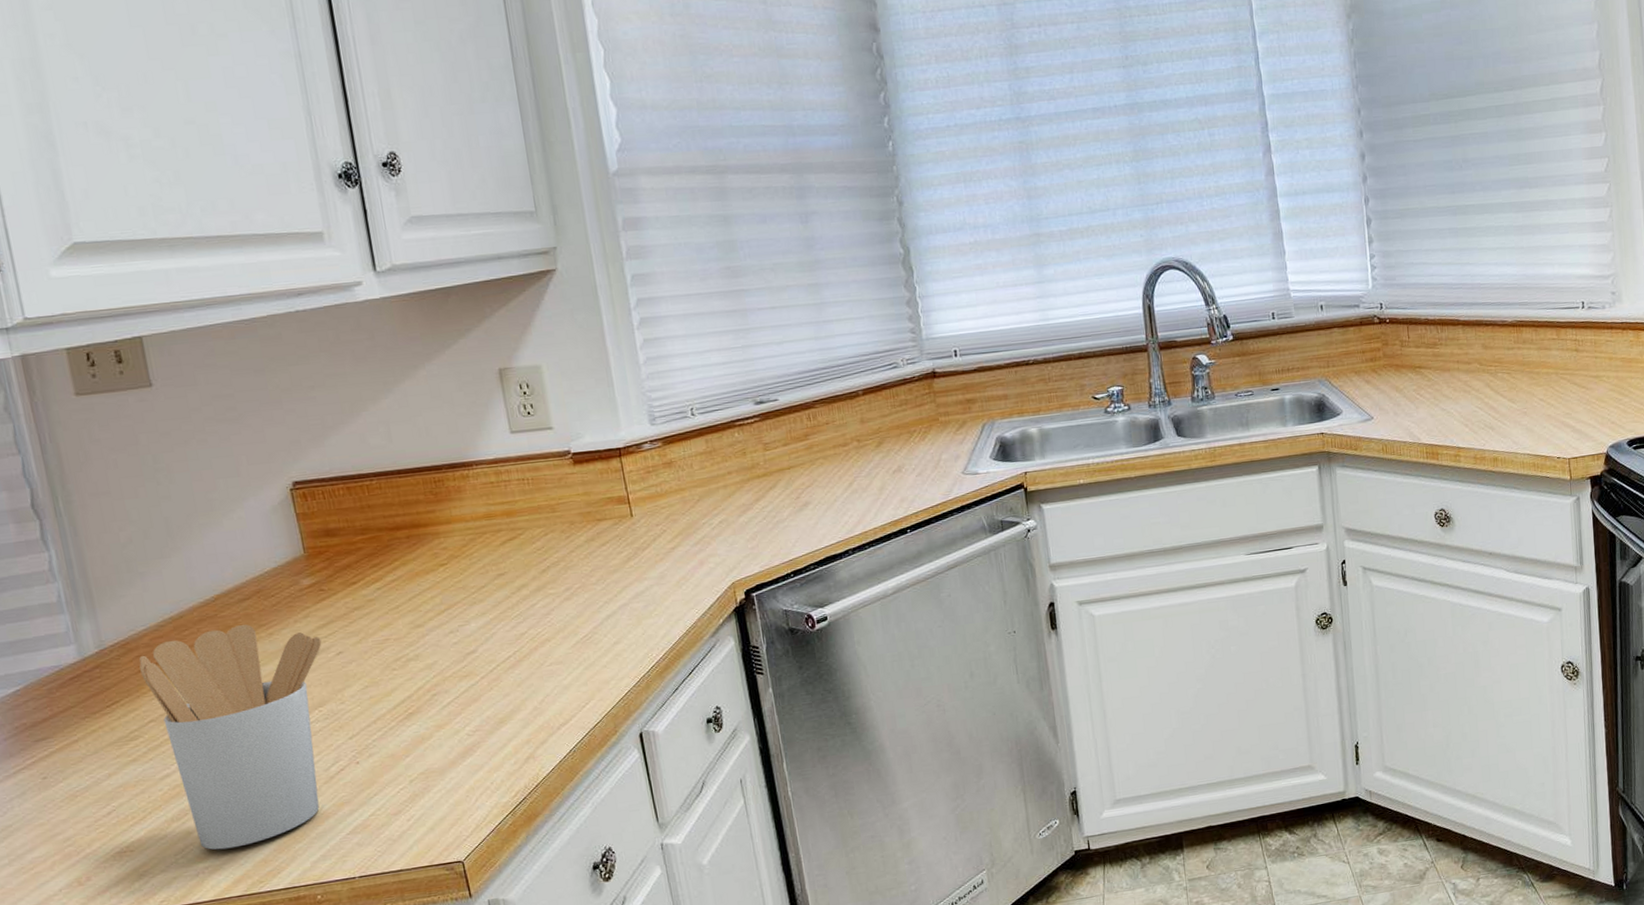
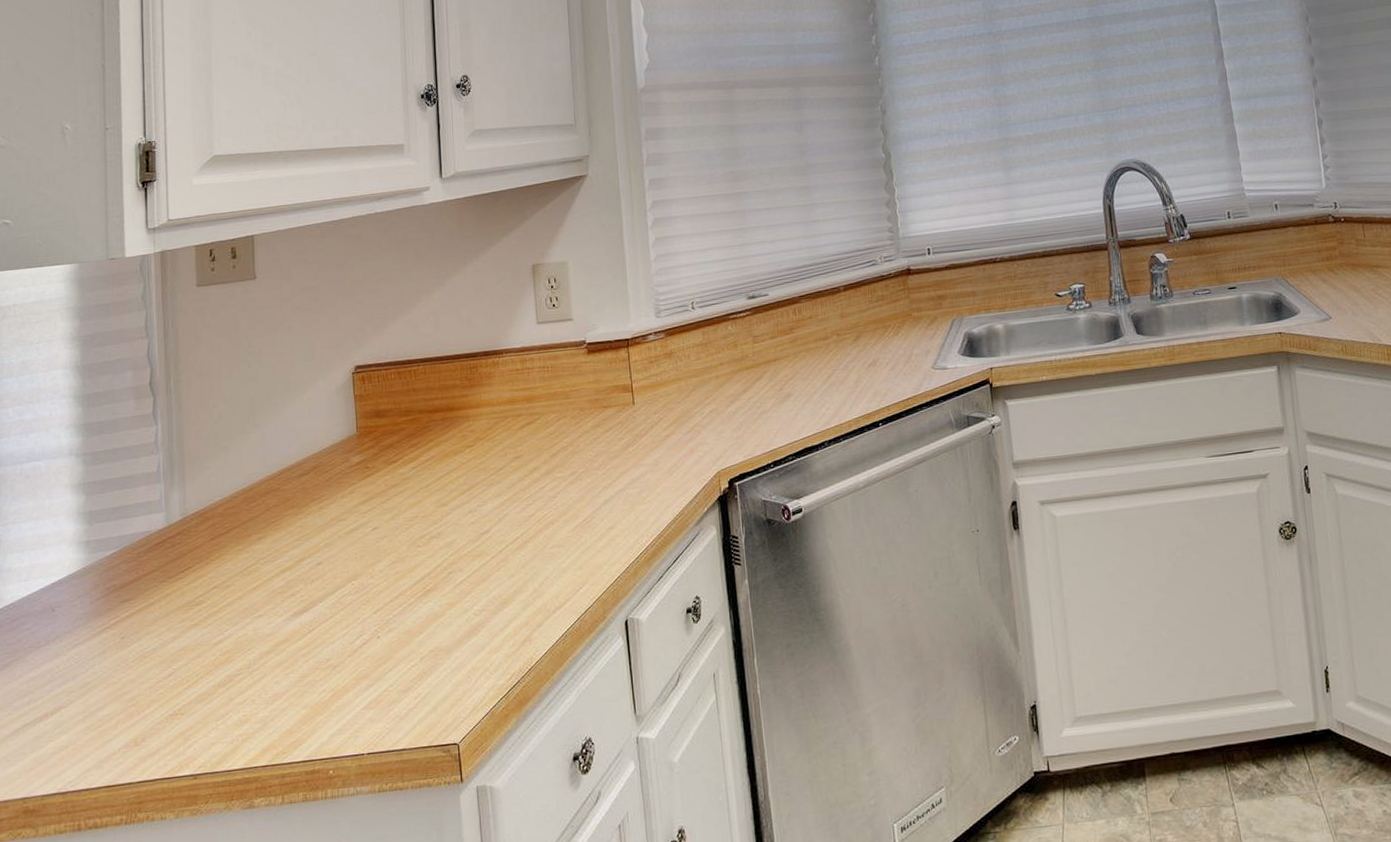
utensil holder: present [139,624,322,850] -> none [212,497,362,718]

